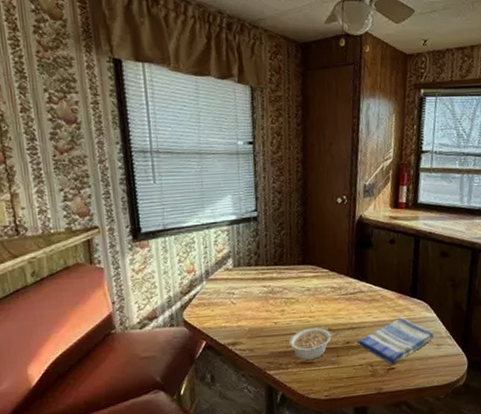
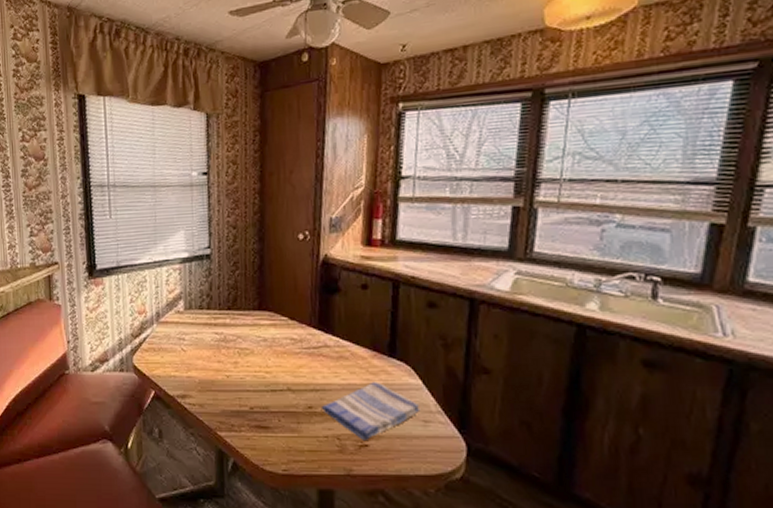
legume: present [289,327,340,360] -> none [243,385,301,423]

